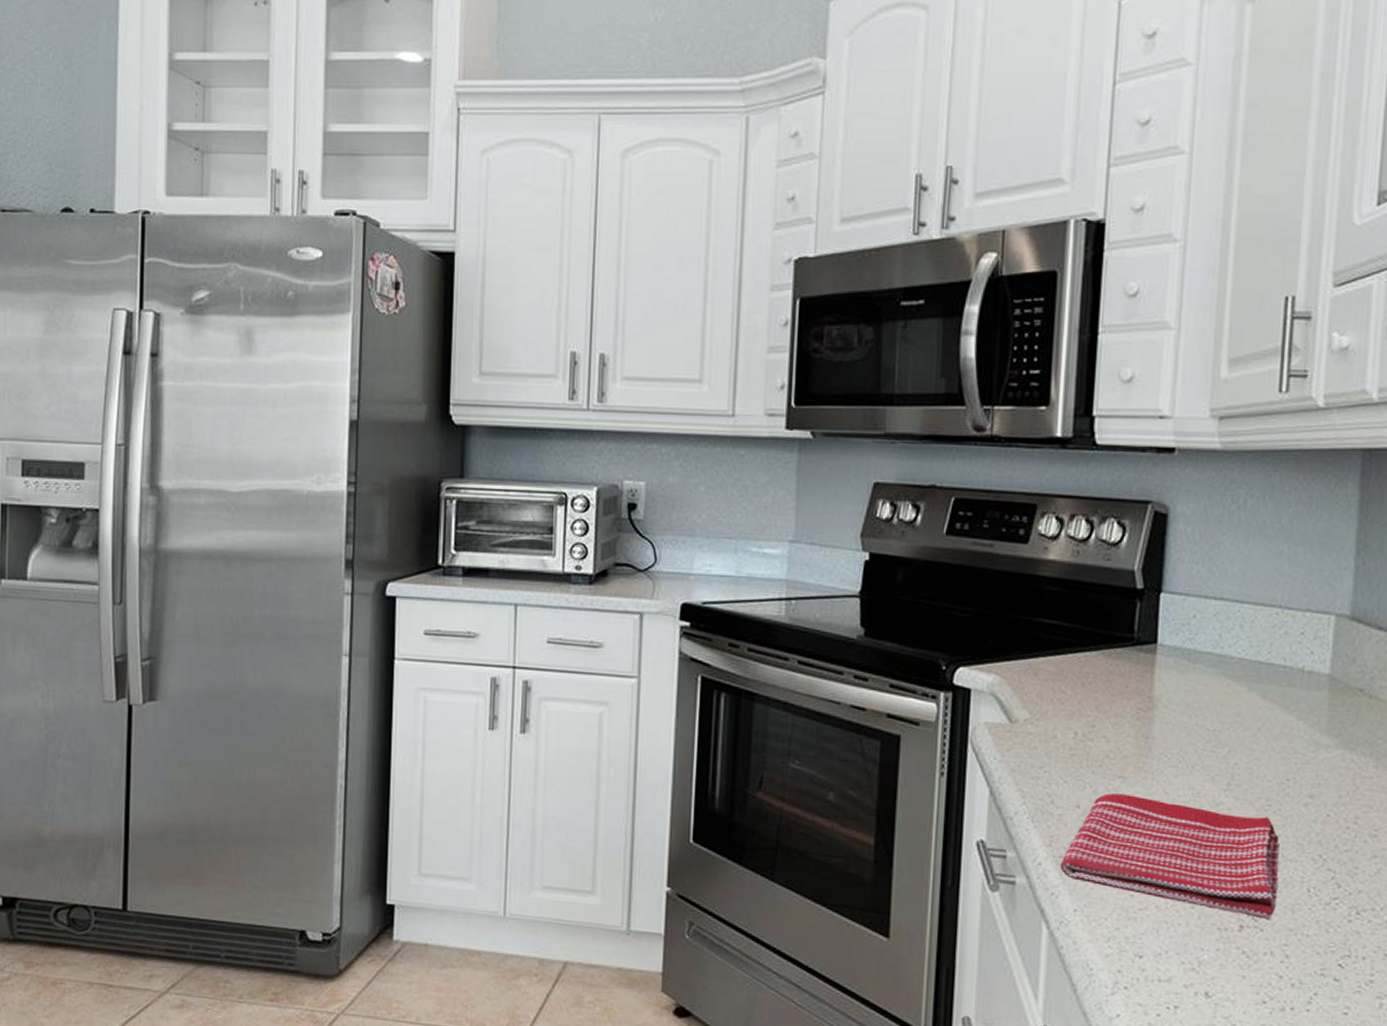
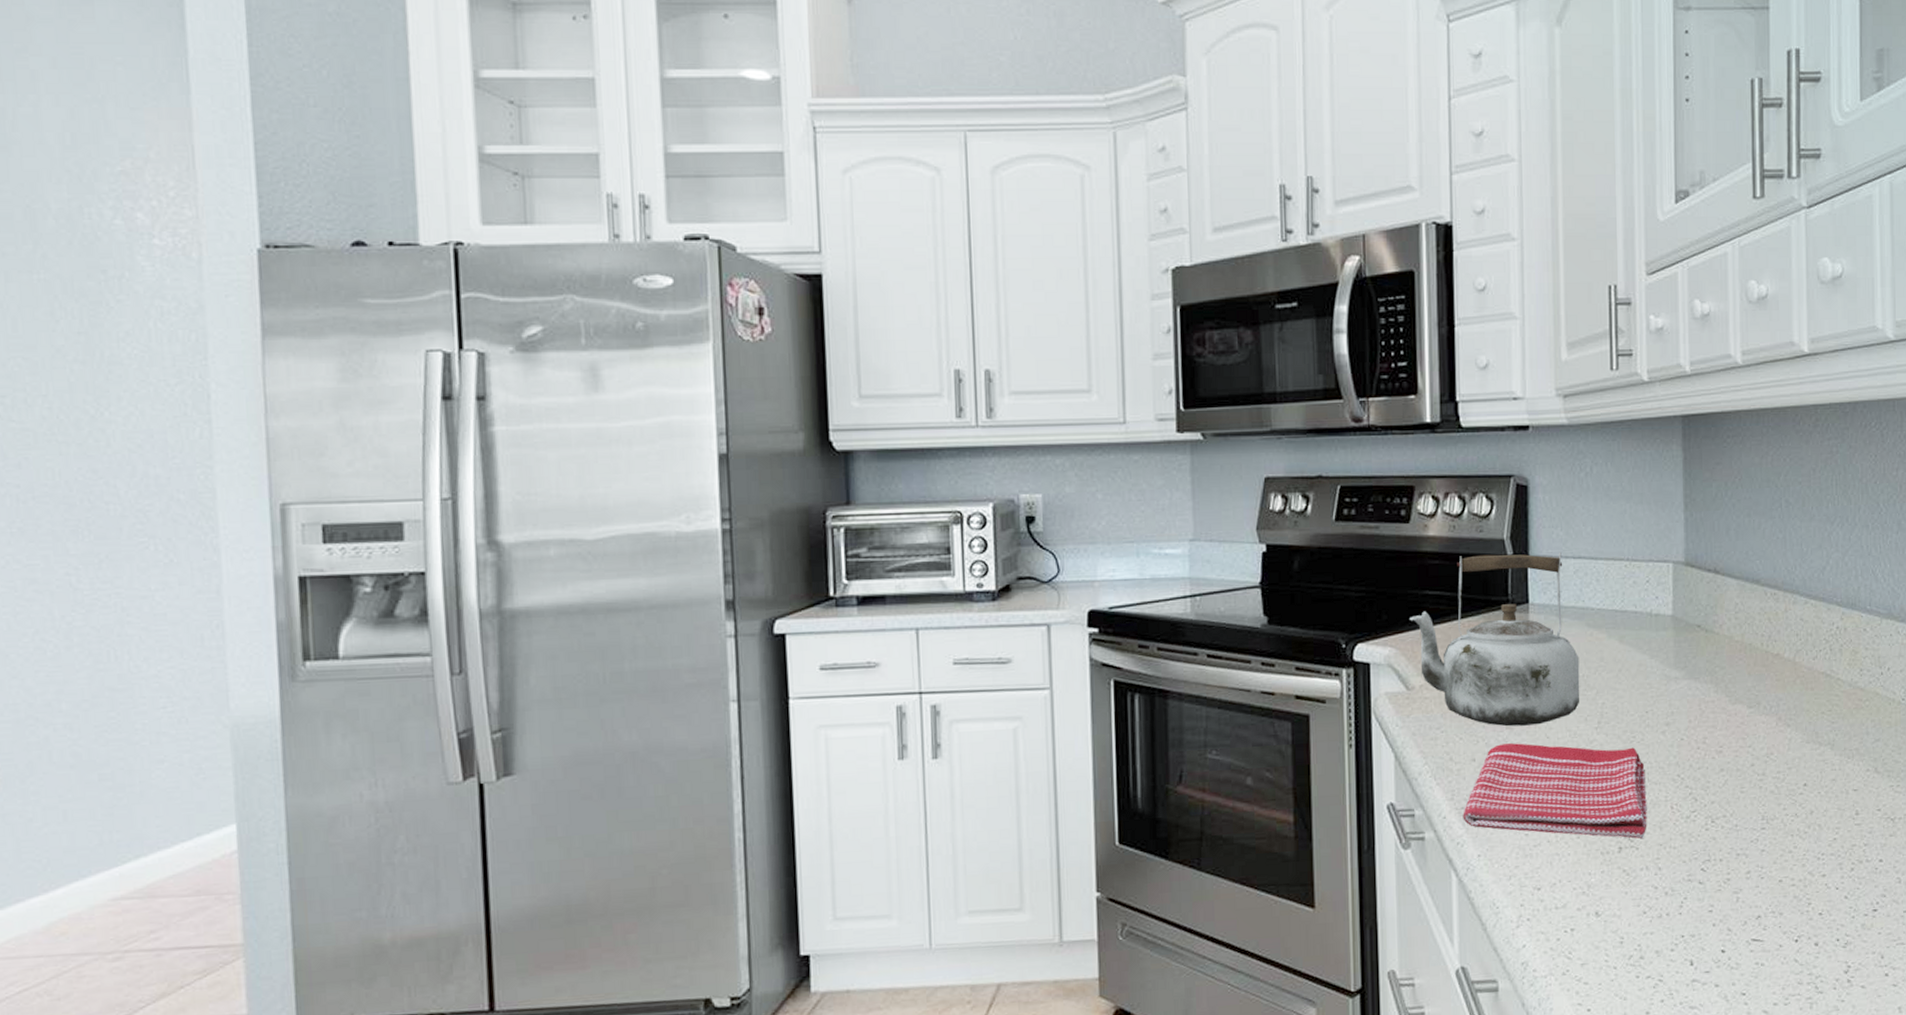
kettle: none [1019,584,1212,778] -> present [1410,553,1580,727]

